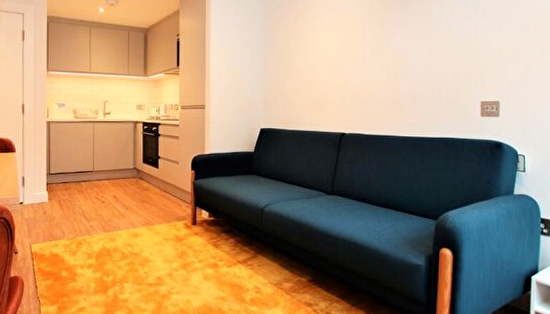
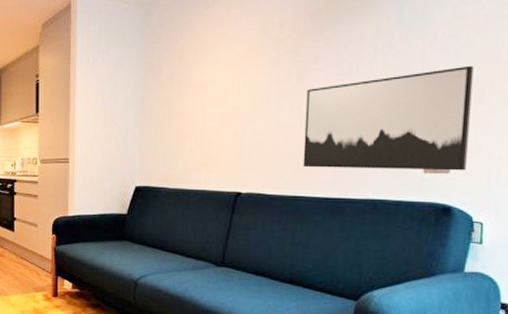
wall art: none [392,34,512,115] -> present [303,65,474,171]

